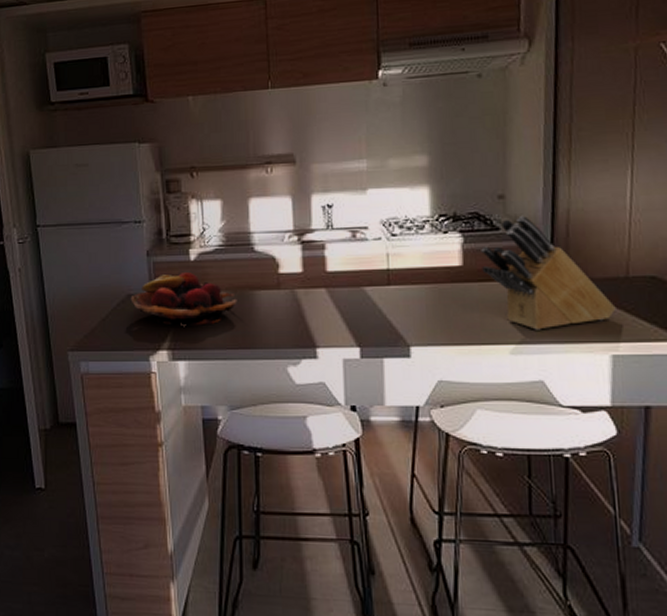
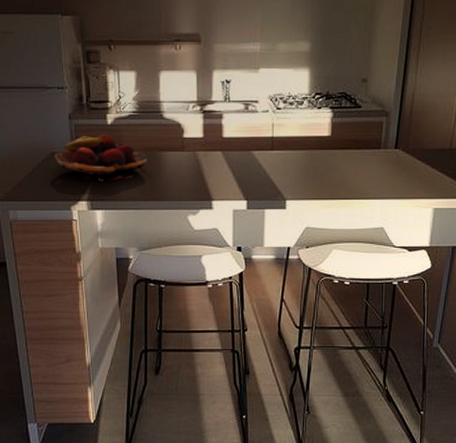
knife block: present [481,215,616,330] -> none [345,96,440,188]

